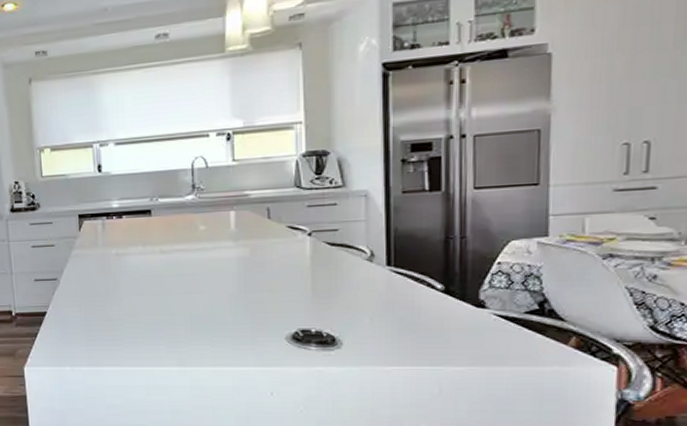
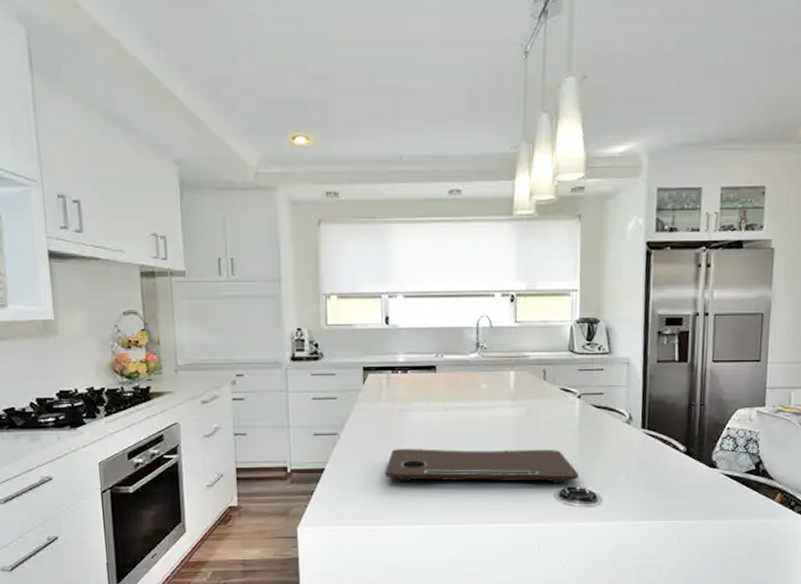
cutting board: none [104,291,313,327] -> present [384,449,578,484]

